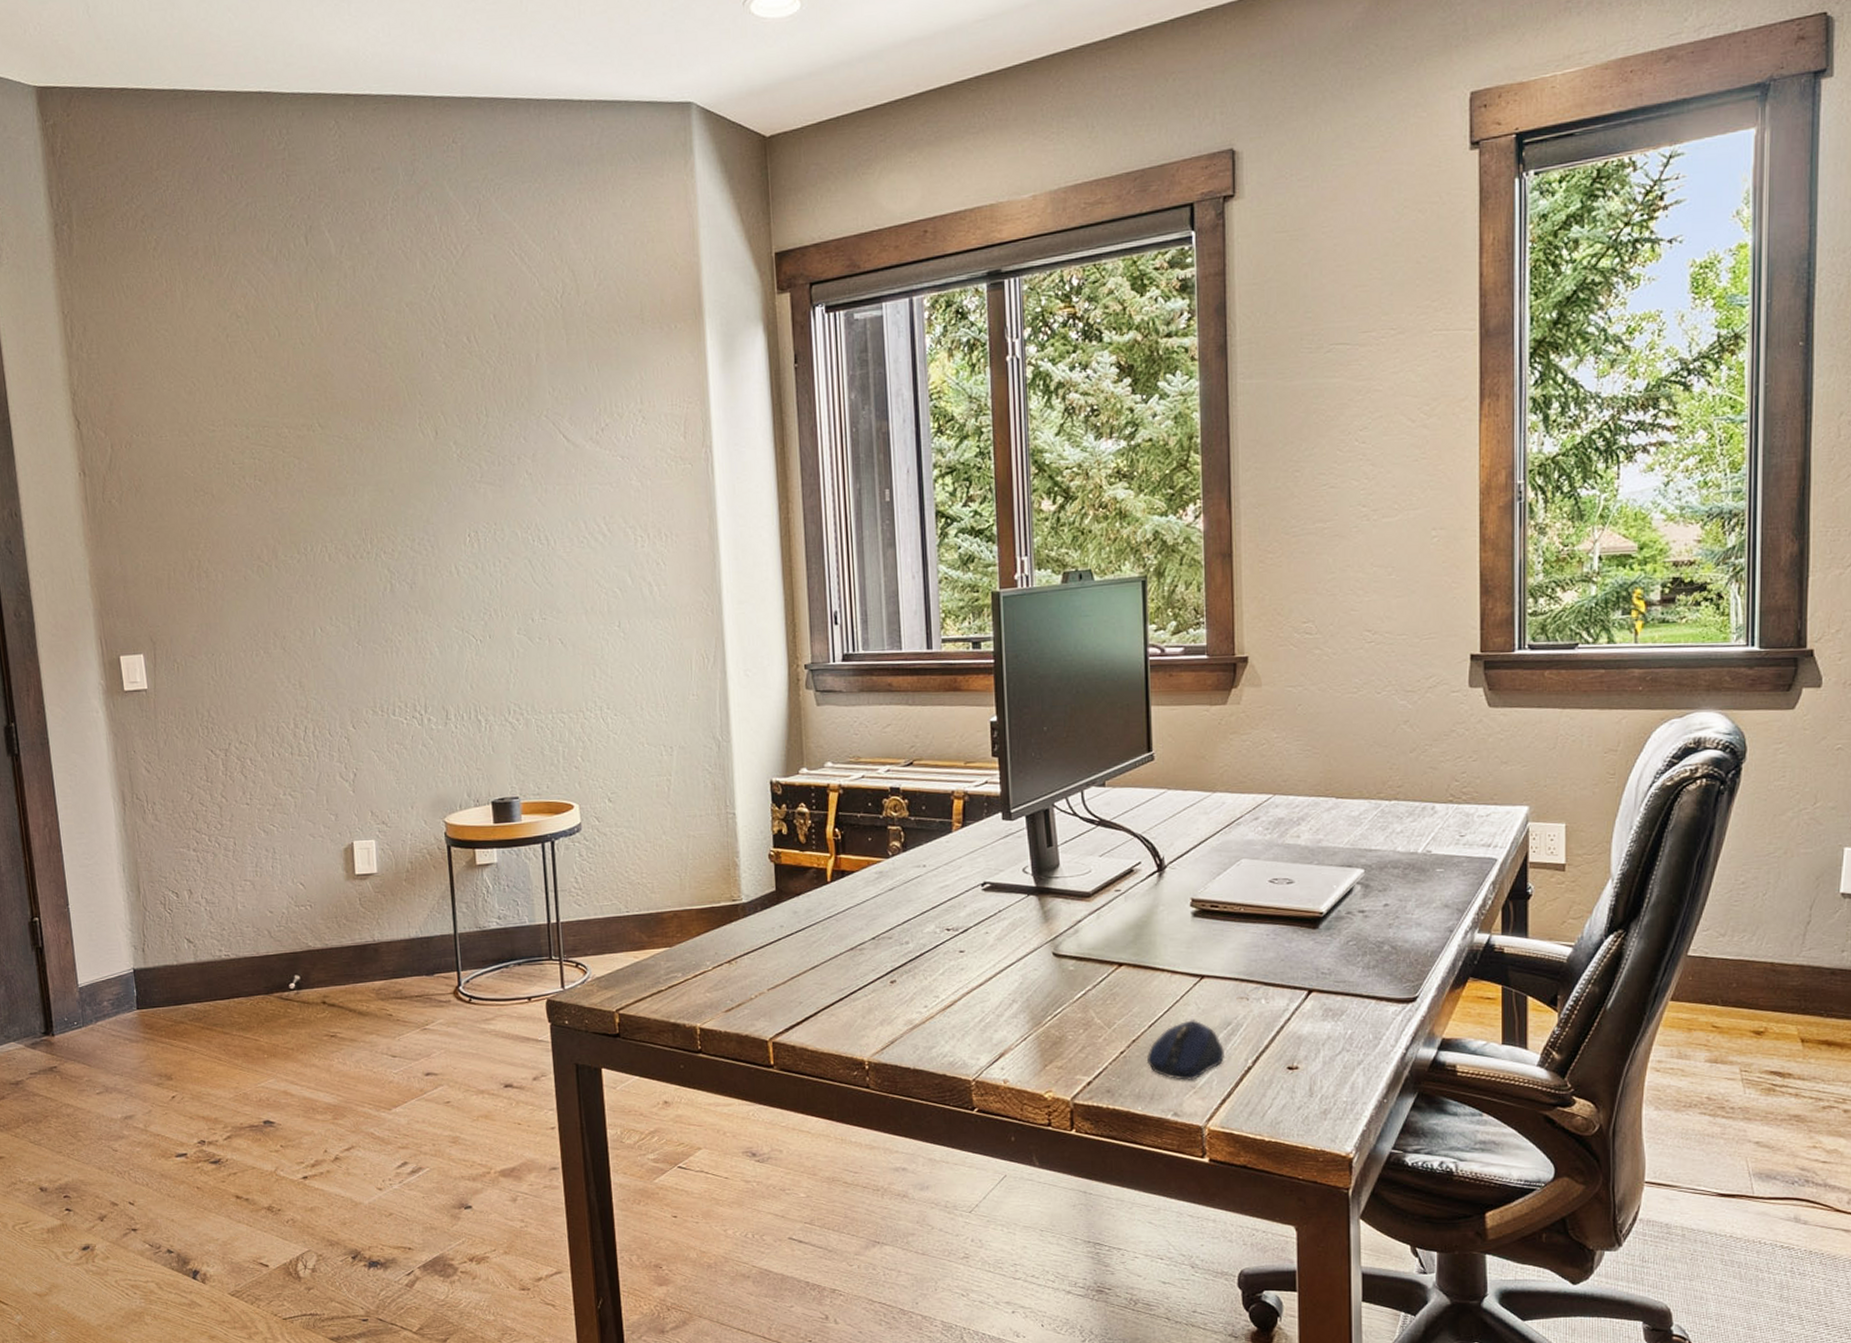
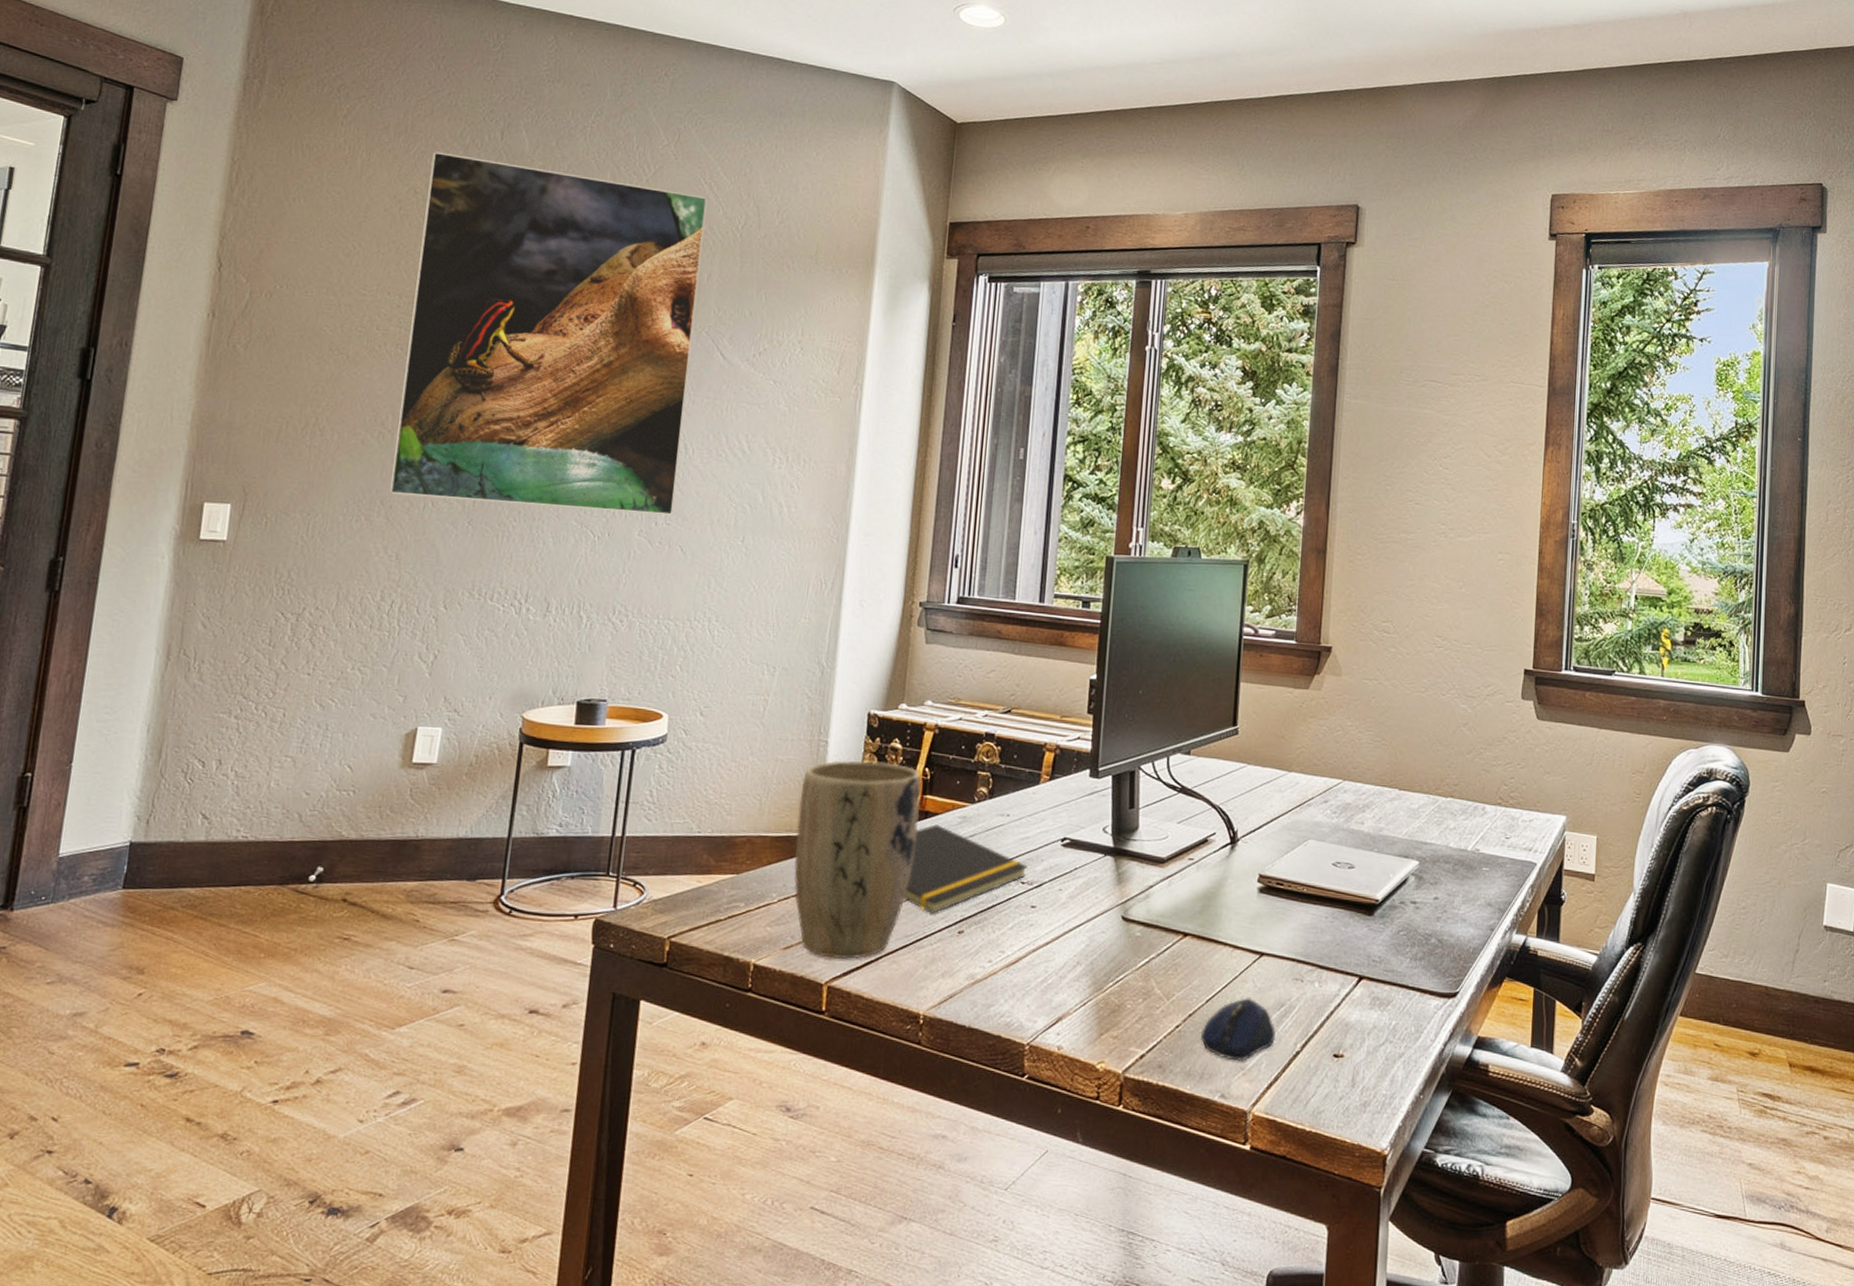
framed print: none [245,269,547,625] -> present [390,151,707,515]
plant pot: none [717,827,837,1017] -> present [793,760,921,959]
notepad: none [832,882,951,966] -> present [903,824,1028,913]

